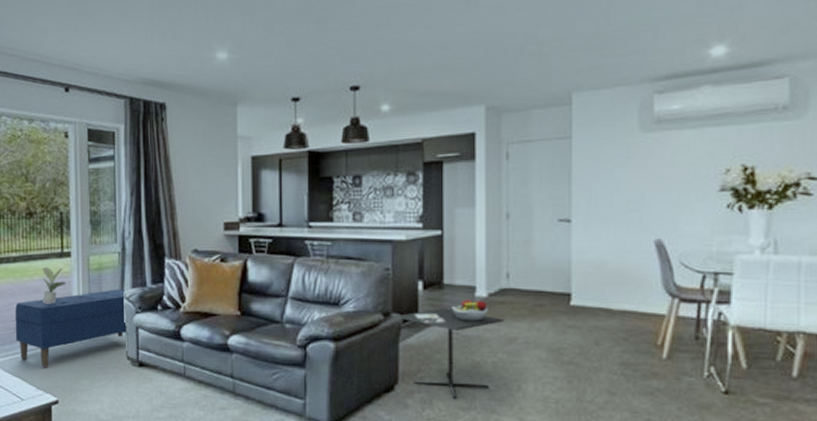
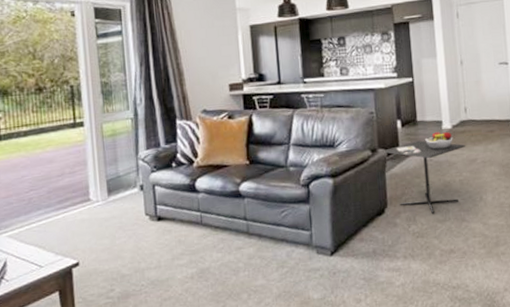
bench: present [15,289,127,367] -> none [28,151,144,233]
potted plant: present [42,267,66,304] -> none [54,138,80,173]

